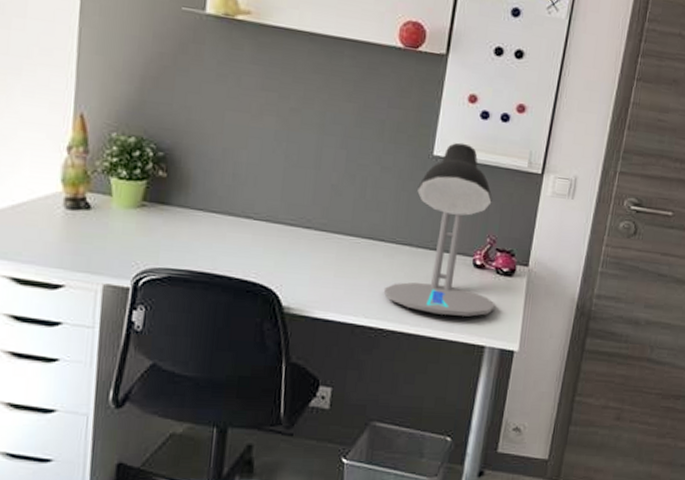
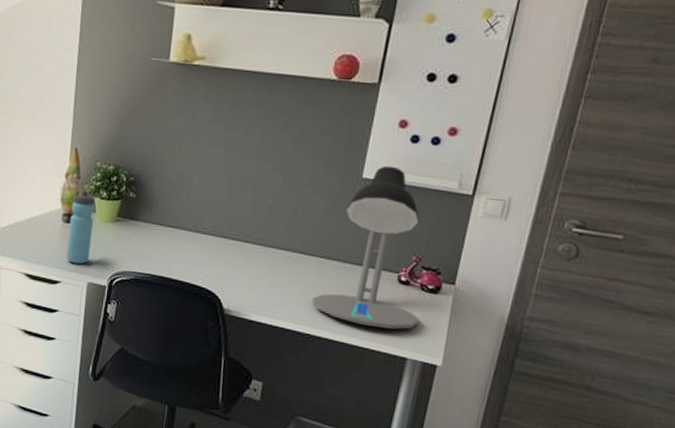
water bottle: none [71,168,112,262] -> present [66,191,95,264]

